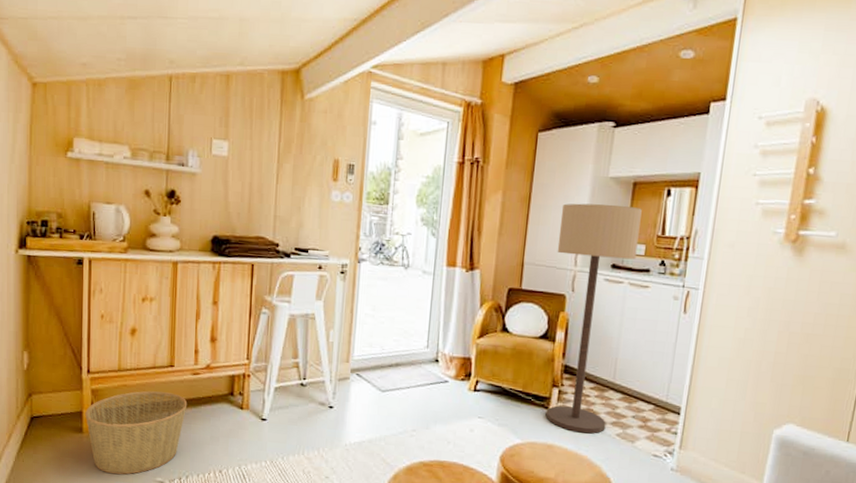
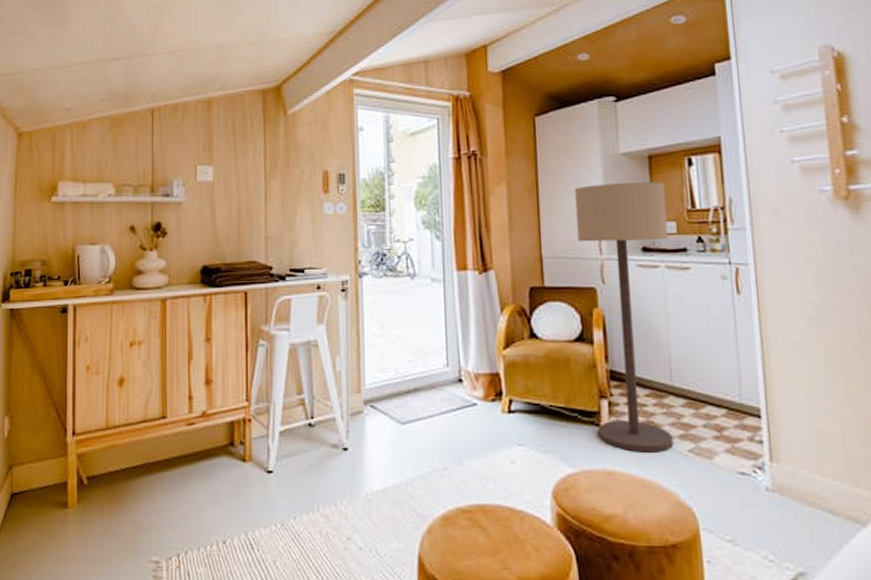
basket: present [85,390,188,475] -> none [70,449,183,557]

